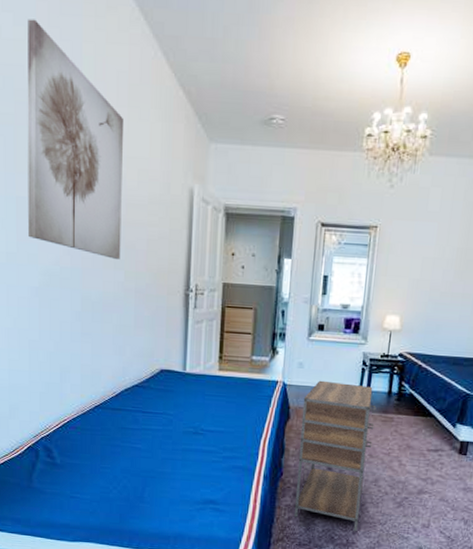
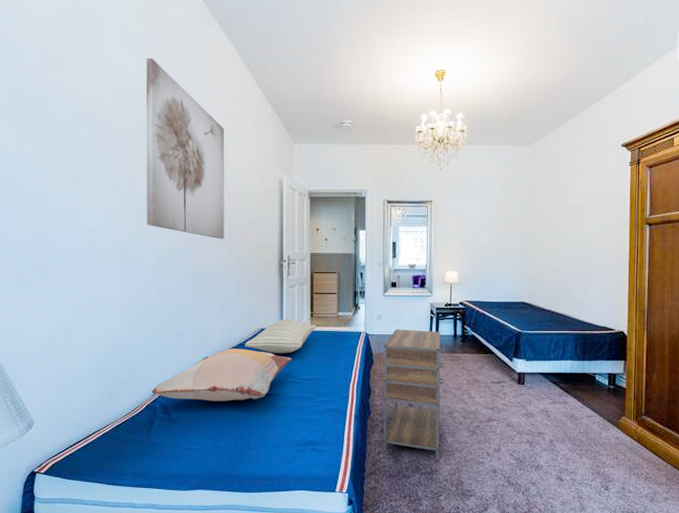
decorative pillow: none [33,390,195,449] -> present [151,348,292,401]
pillow: none [140,359,226,400] -> present [244,319,317,354]

